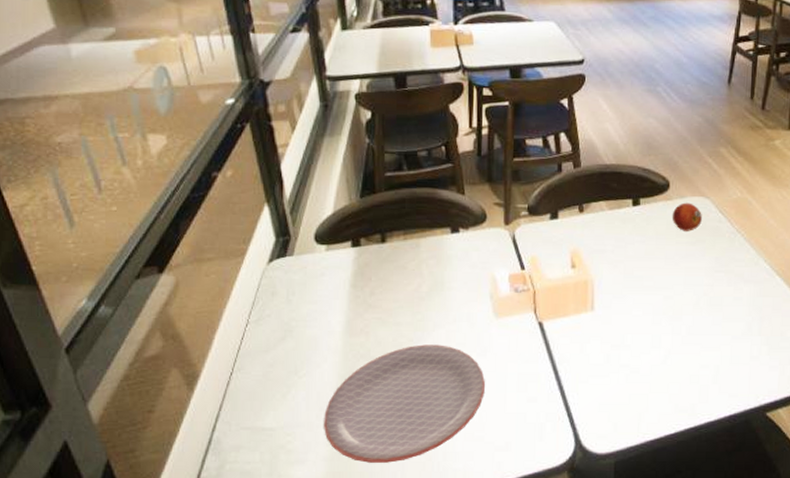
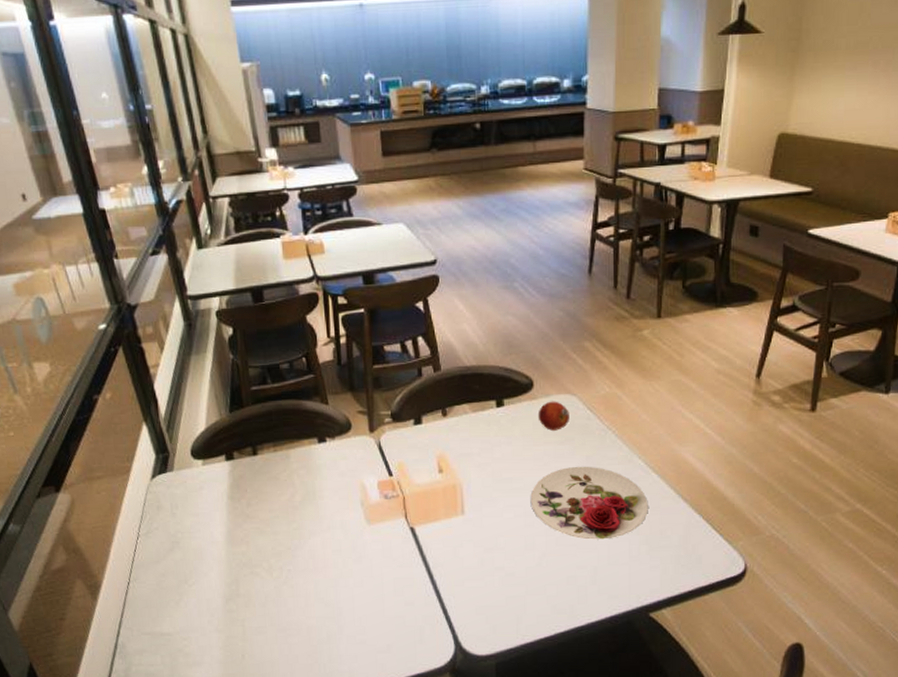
plate: present [324,344,485,463] -> none [215,552,363,665]
plate: none [659,267,771,339] -> present [530,466,648,540]

